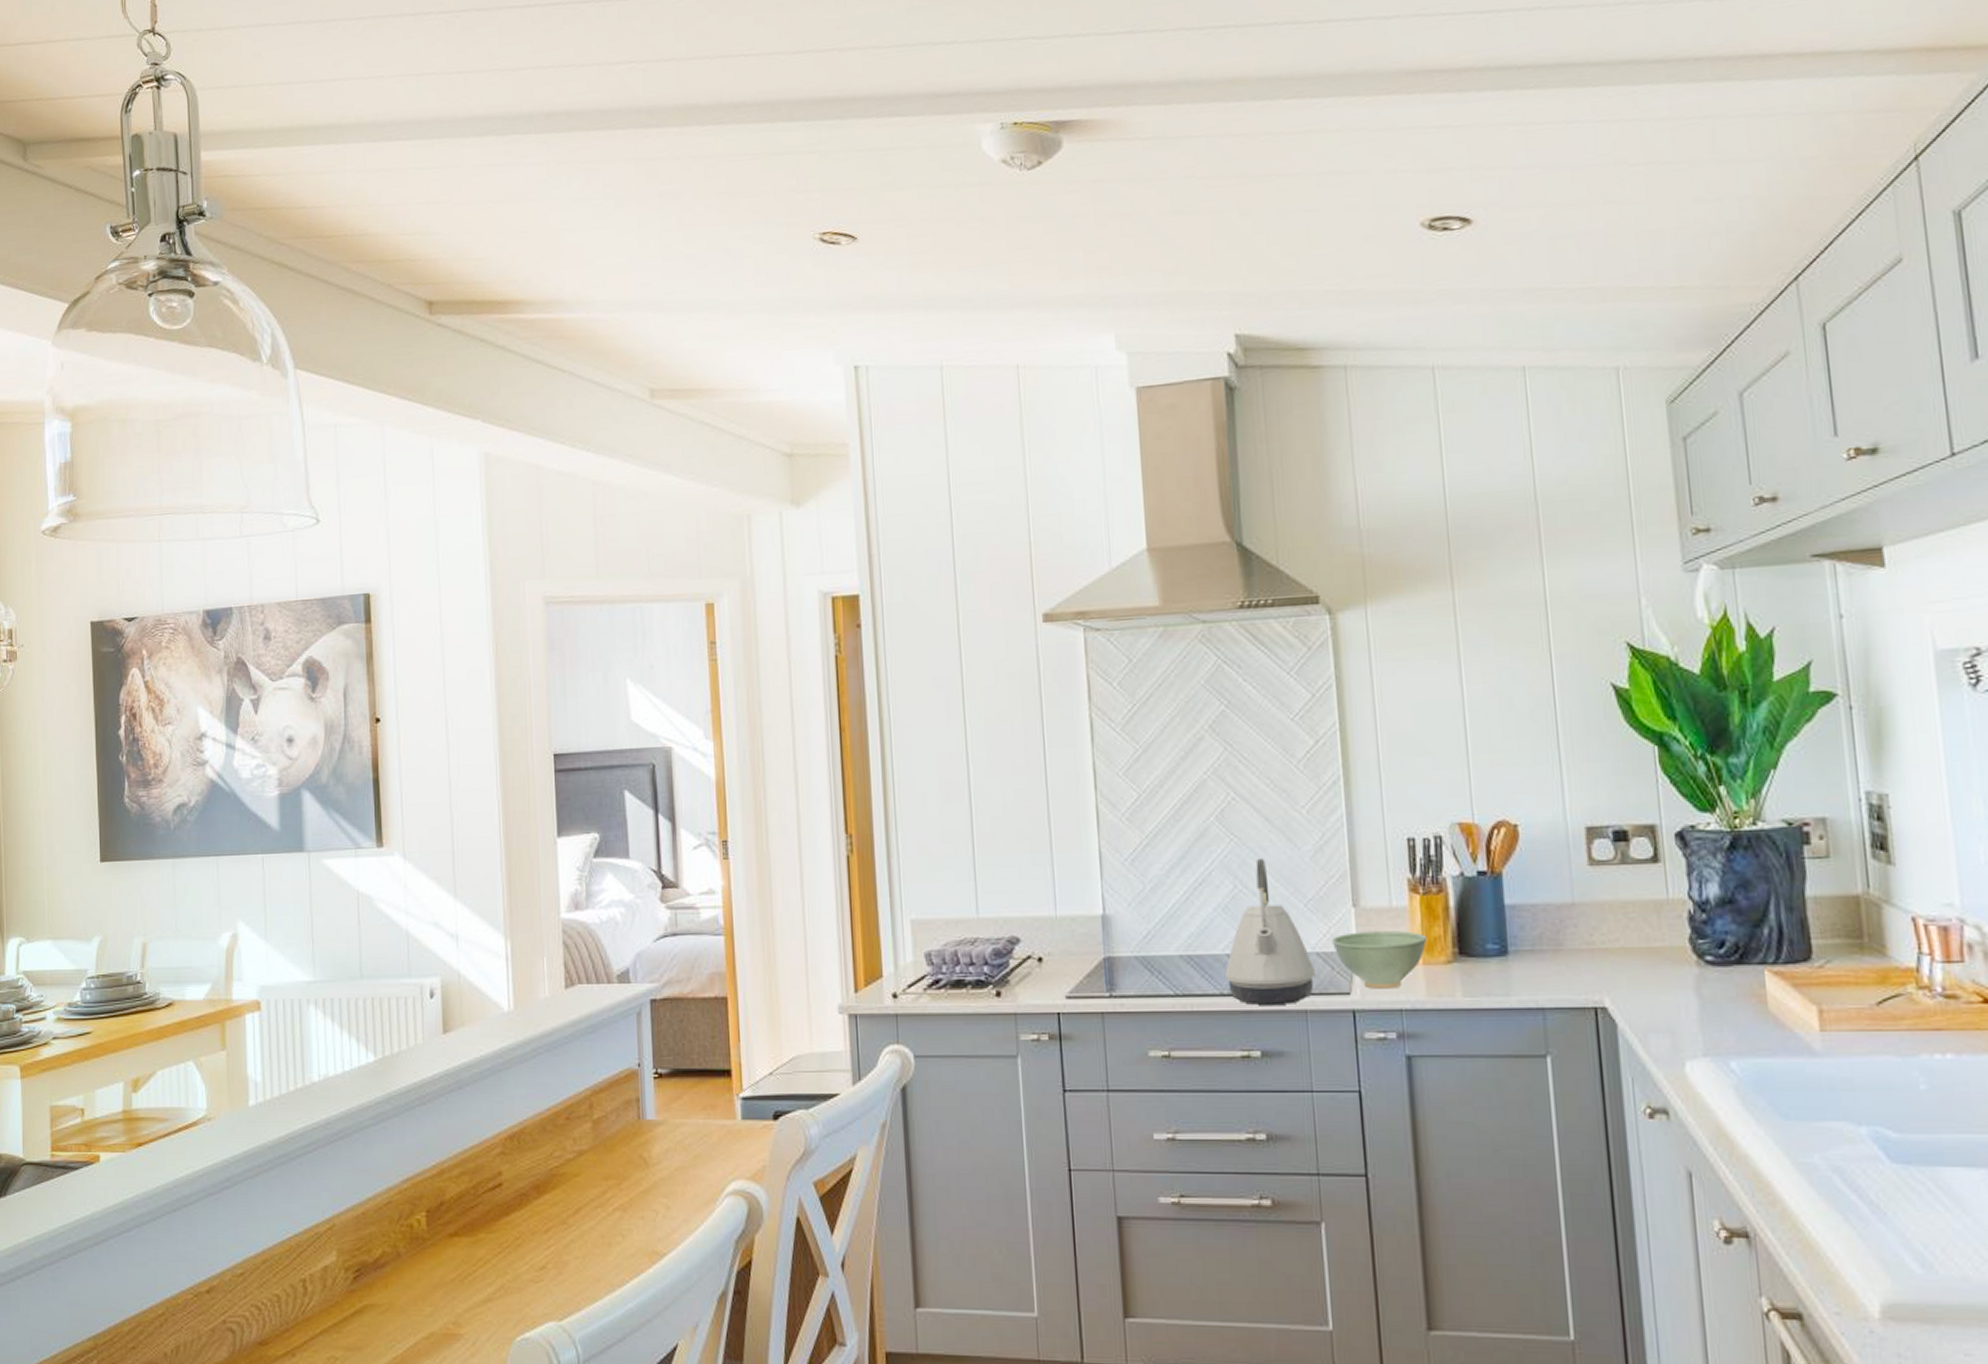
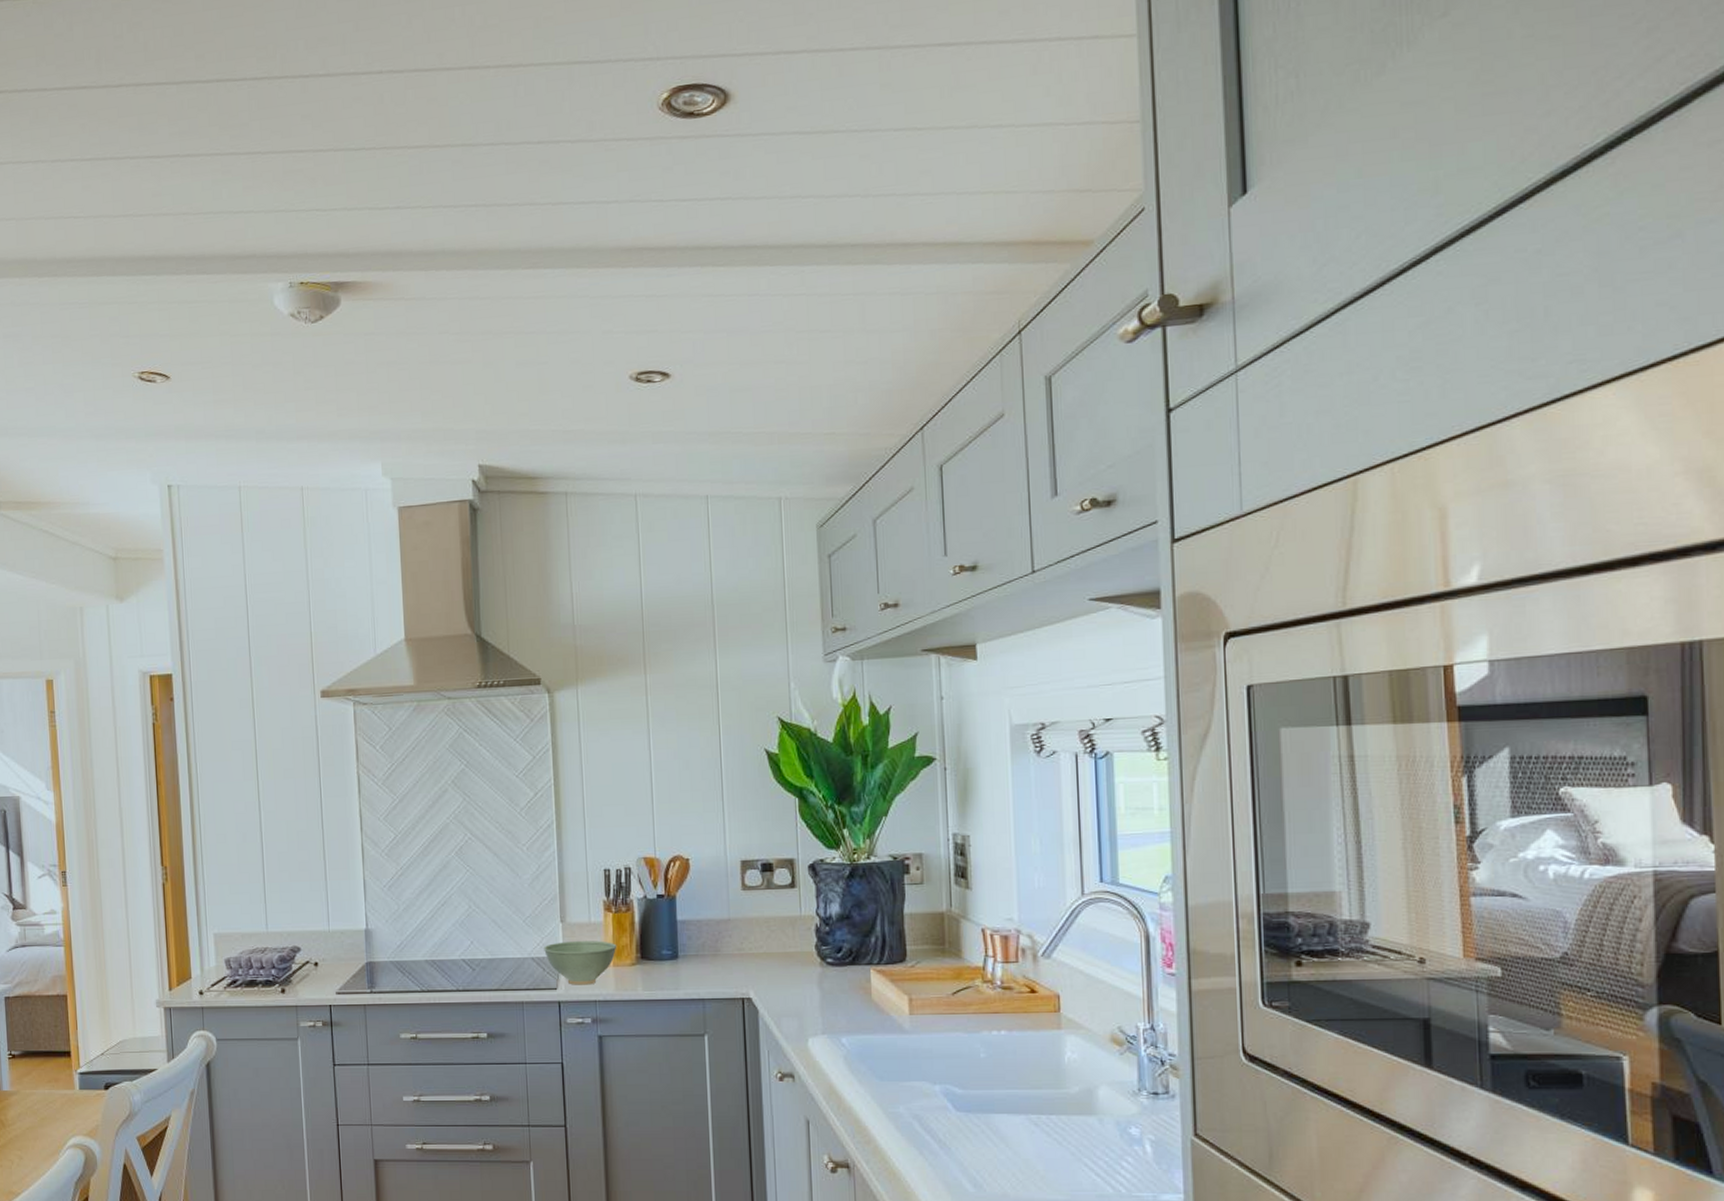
kettle: present [1225,857,1315,1005] -> none [461,884,530,998]

